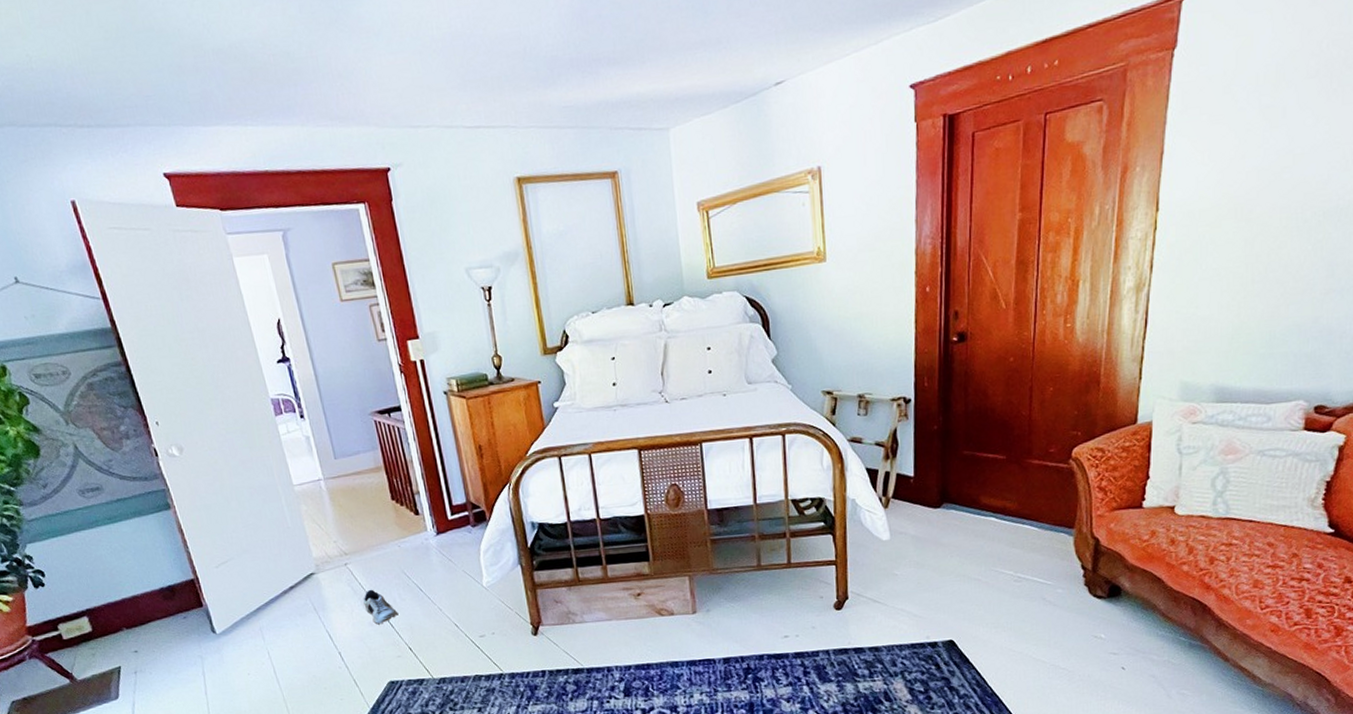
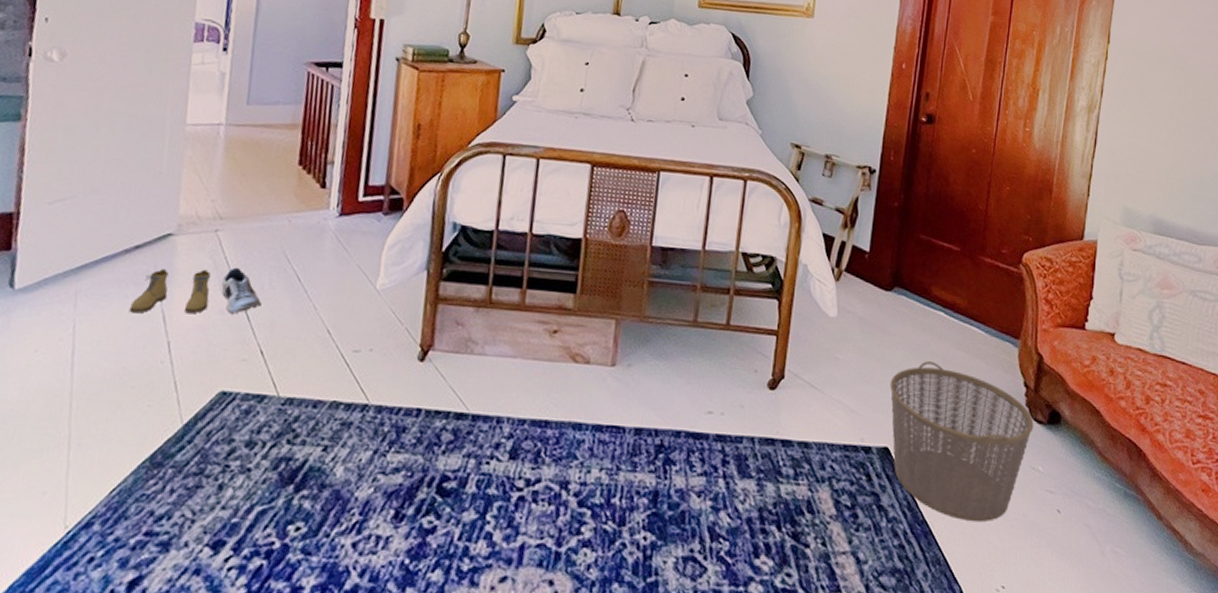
boot: none [302,595,359,637] -> present [129,269,211,314]
basket: none [948,562,1094,688] -> present [889,361,1034,521]

